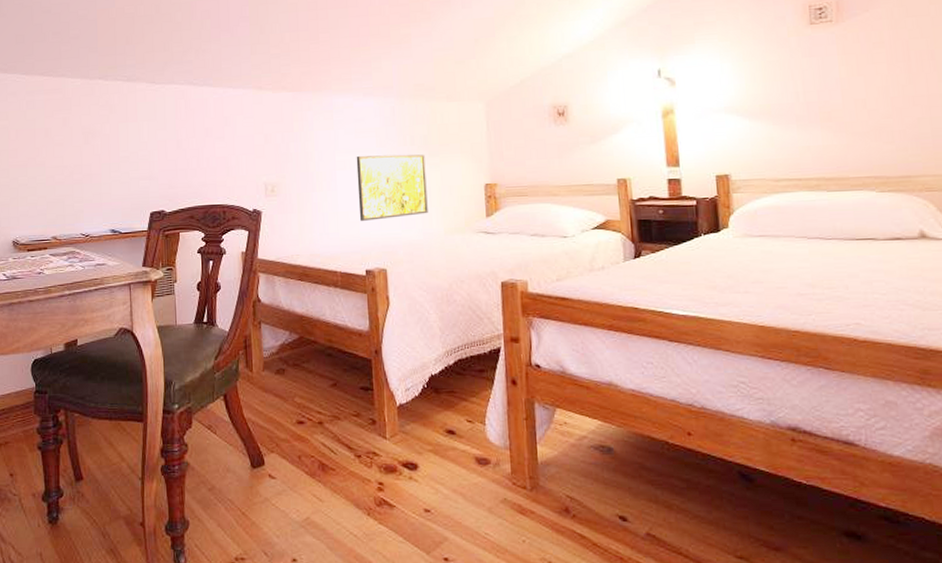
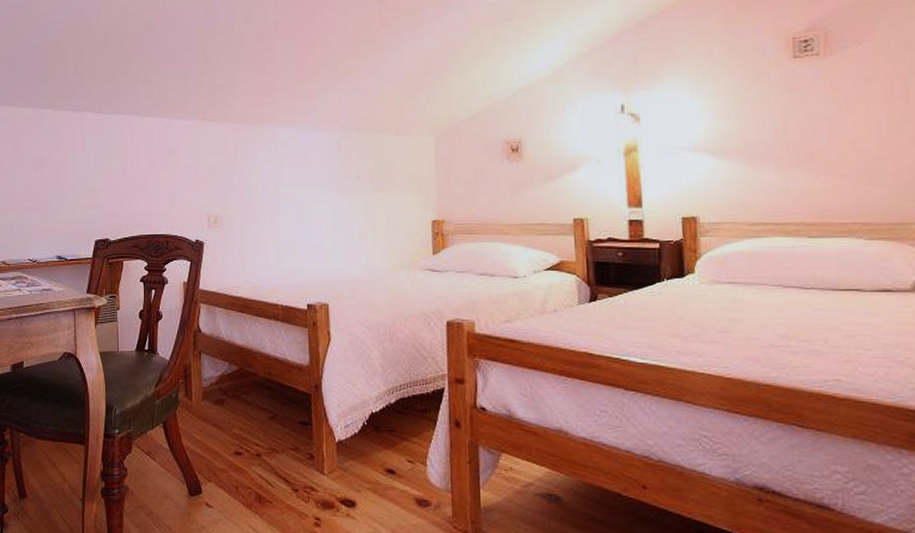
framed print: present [356,154,428,221] -> none [300,188,372,255]

